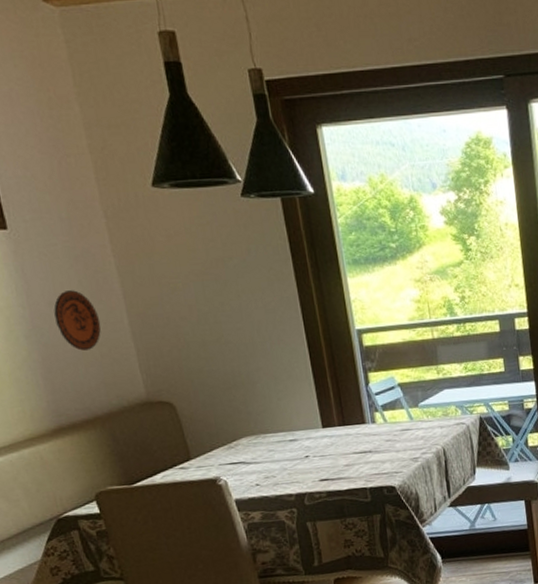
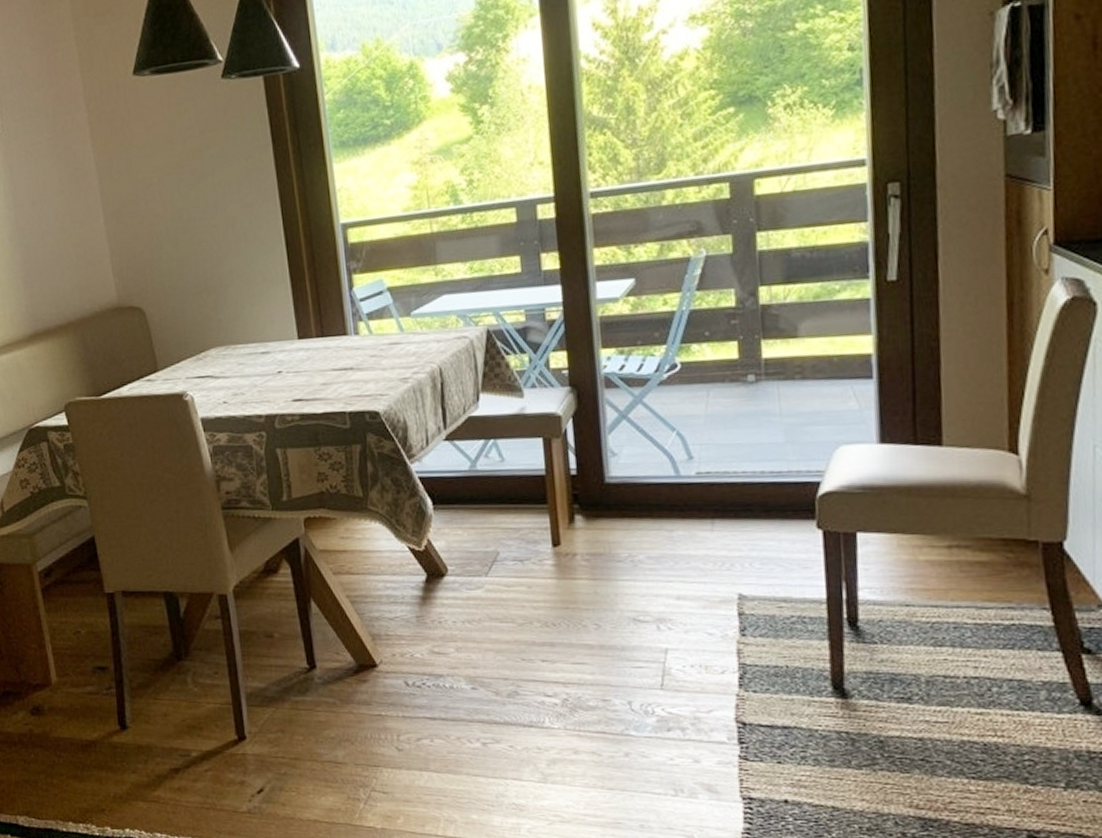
decorative plate: present [54,290,101,351] -> none [36,189,78,253]

